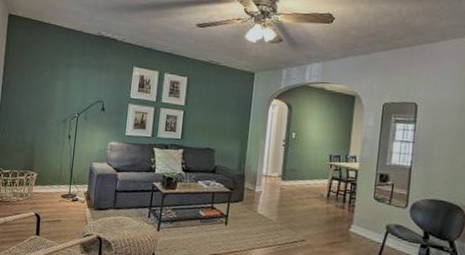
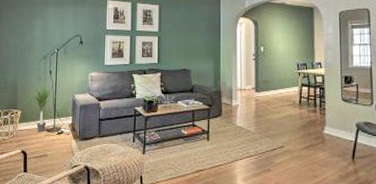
potted plant: none [43,149,74,198] -> present [26,85,57,132]

